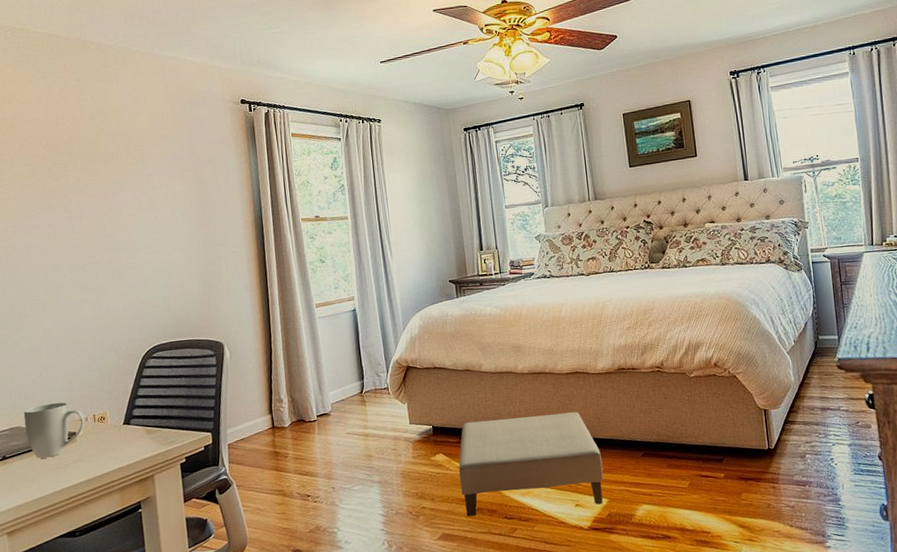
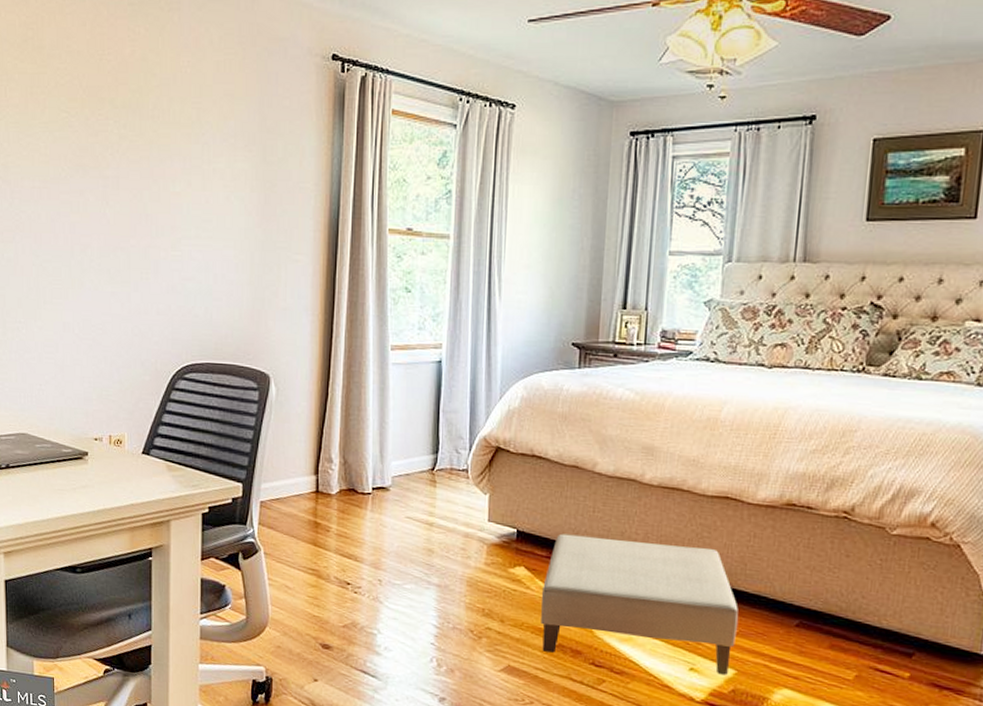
mug: present [23,402,86,459] -> none [32,412,100,476]

